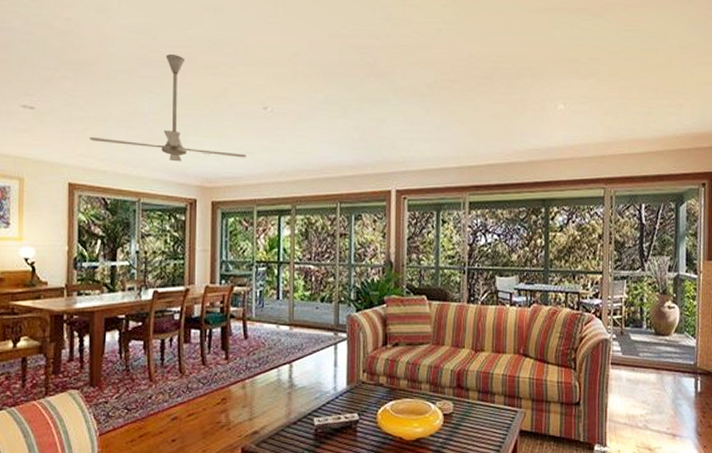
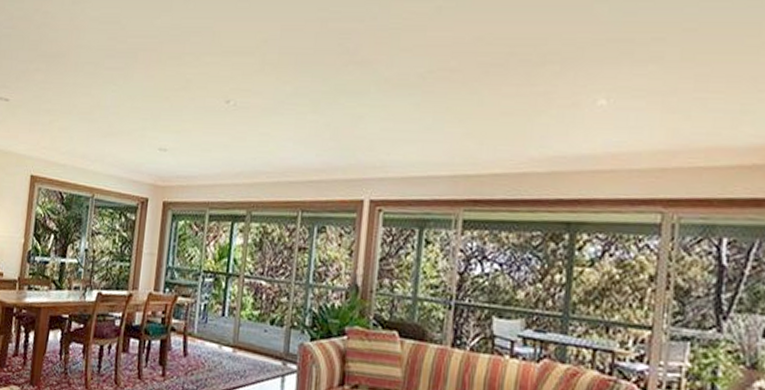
ceiling fan: present [88,54,246,162] -> none [53,45,203,158]

